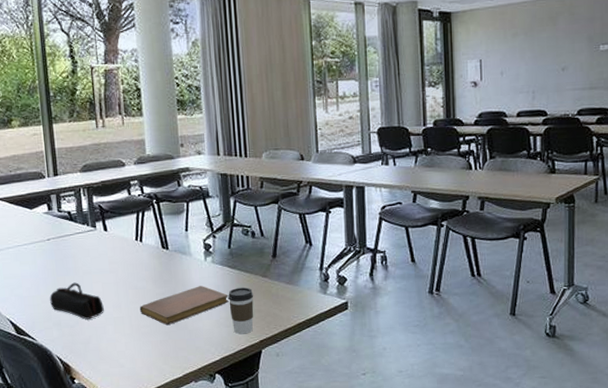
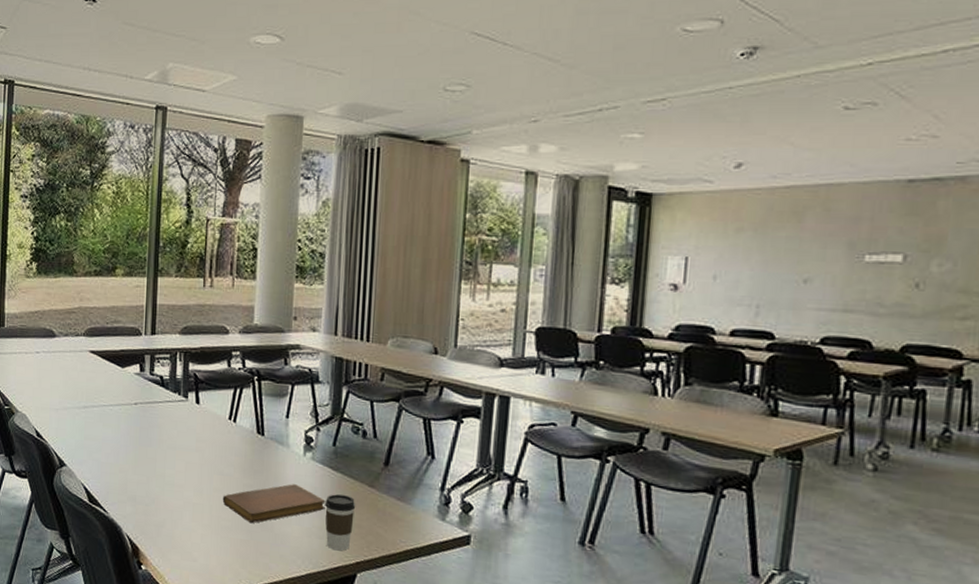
pencil case: present [50,282,104,320] -> none [128,455,184,500]

